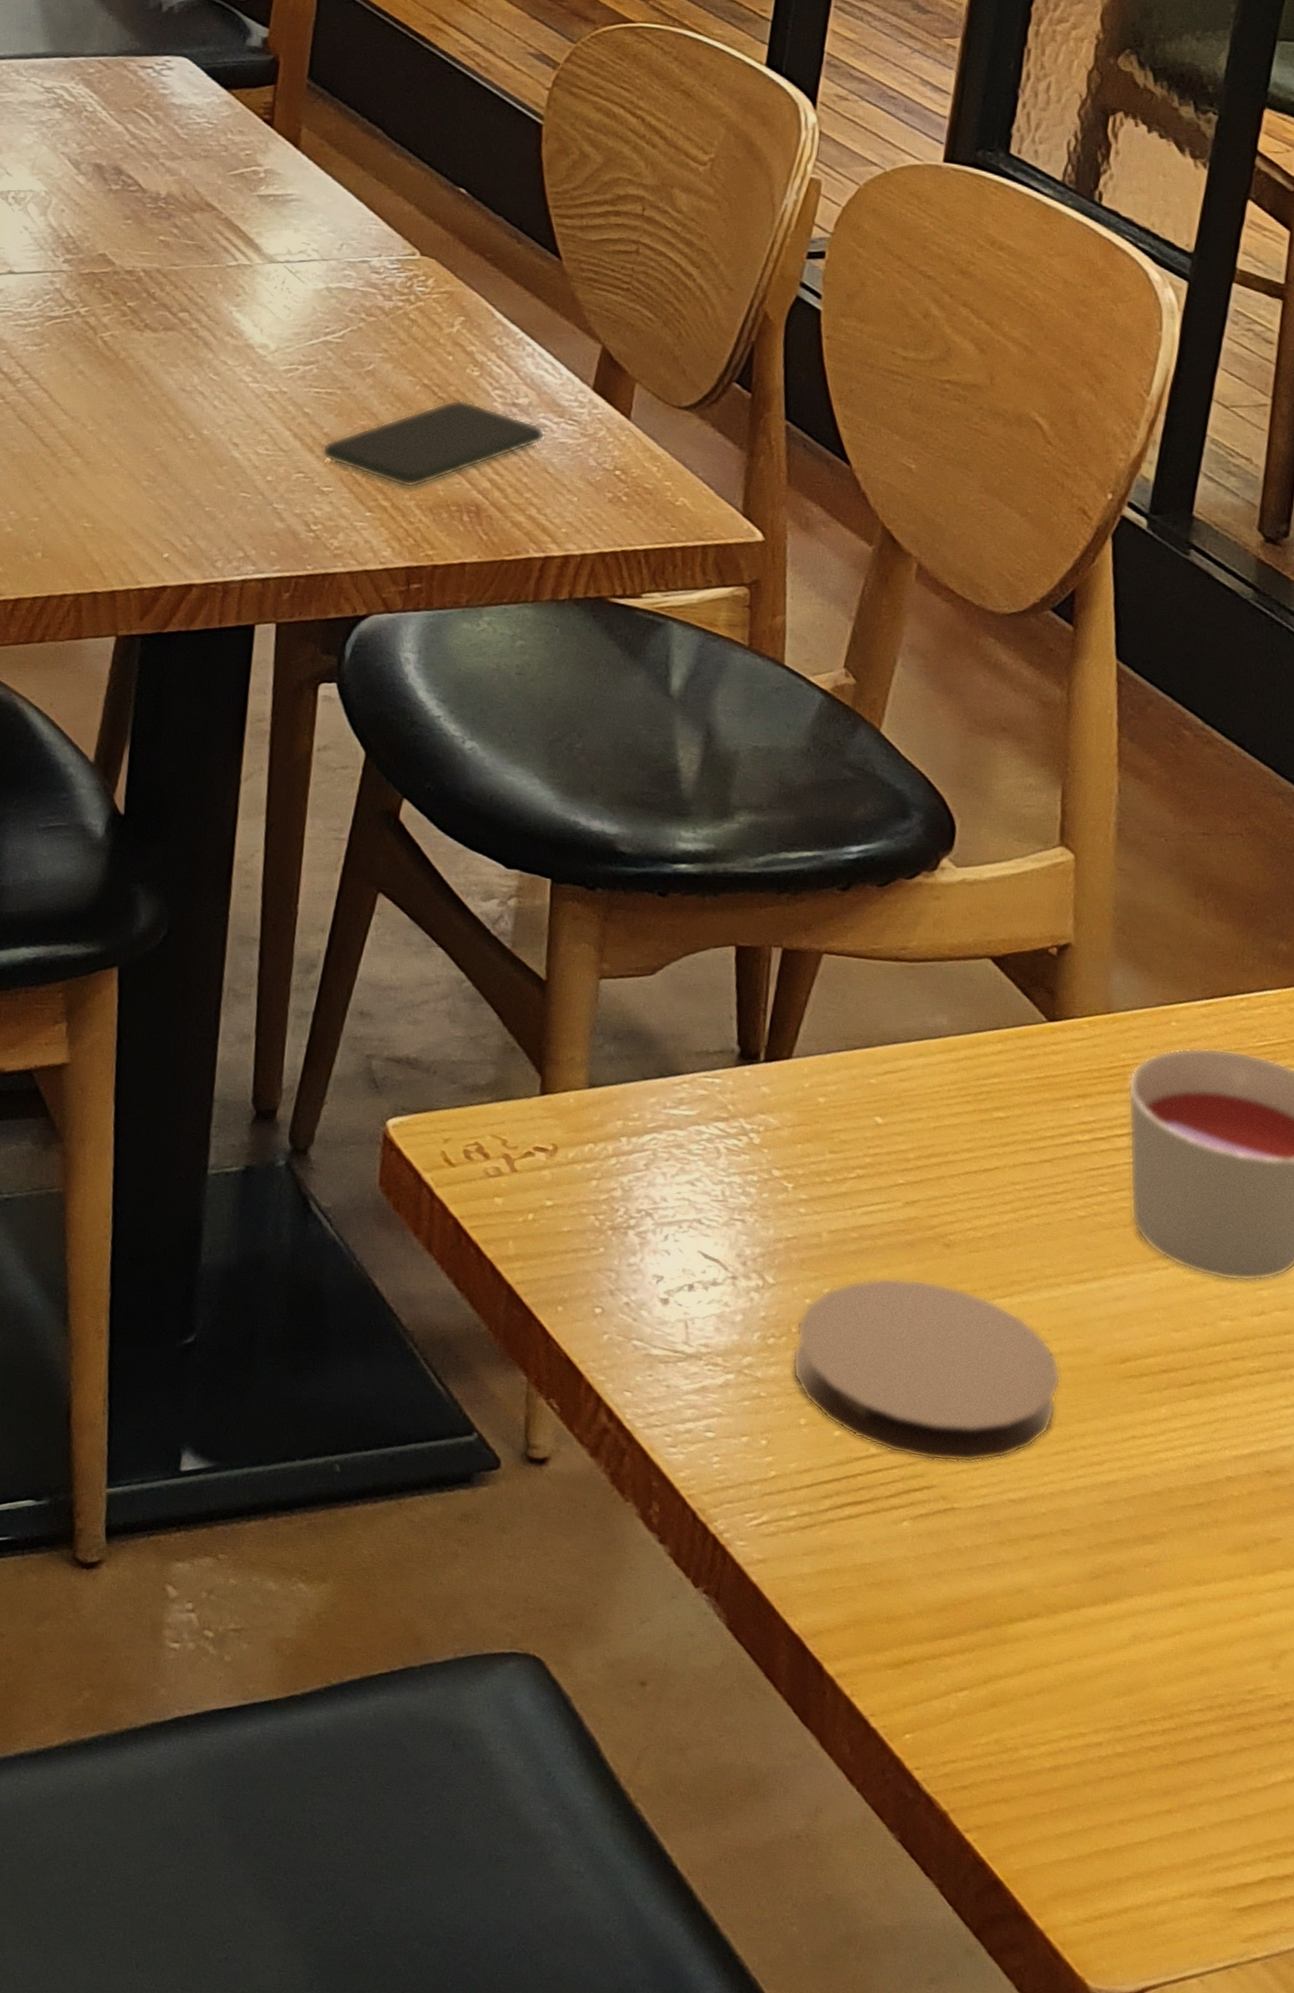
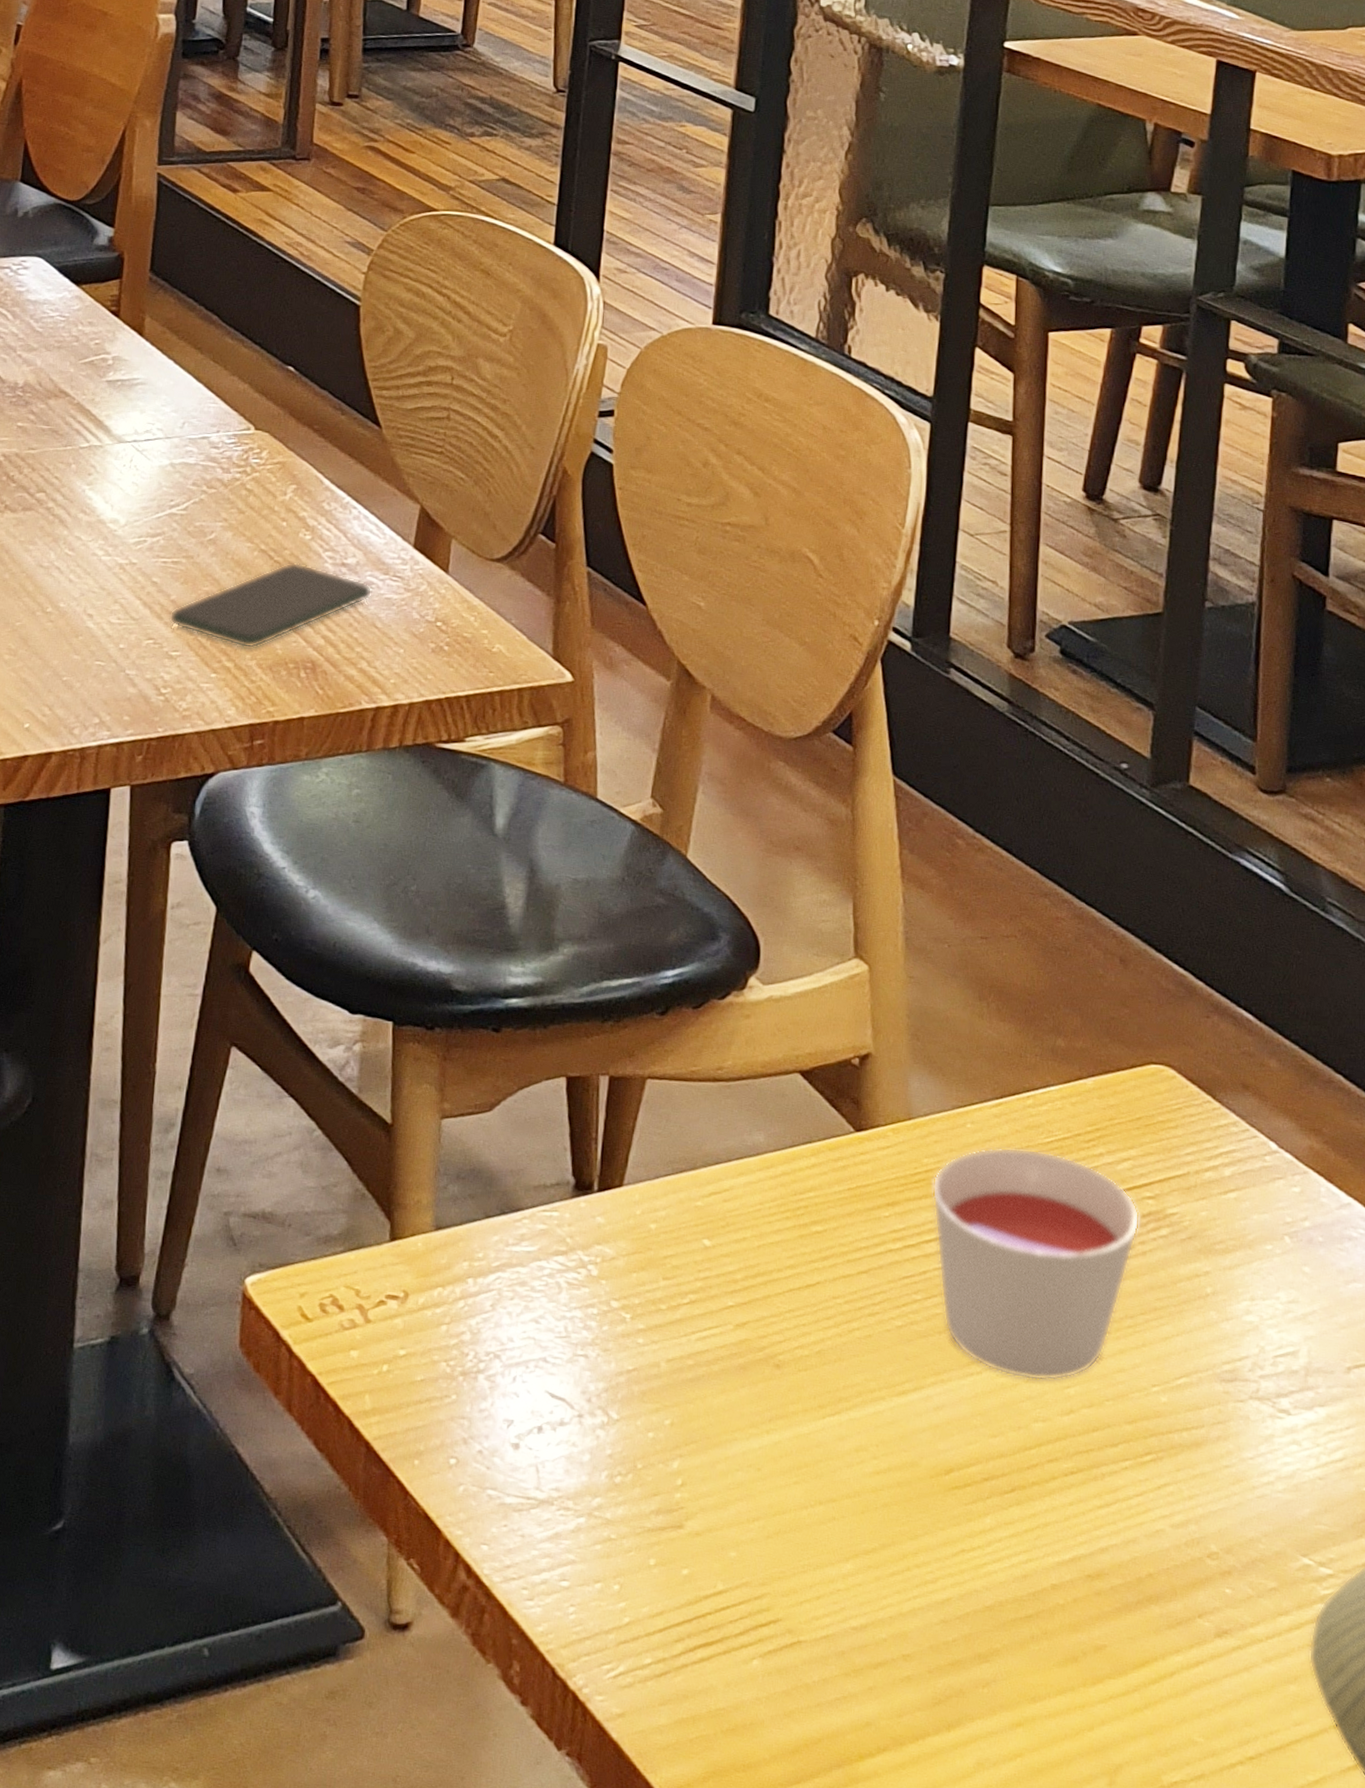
coaster: present [792,1277,1062,1463] -> none [639,1403,892,1593]

